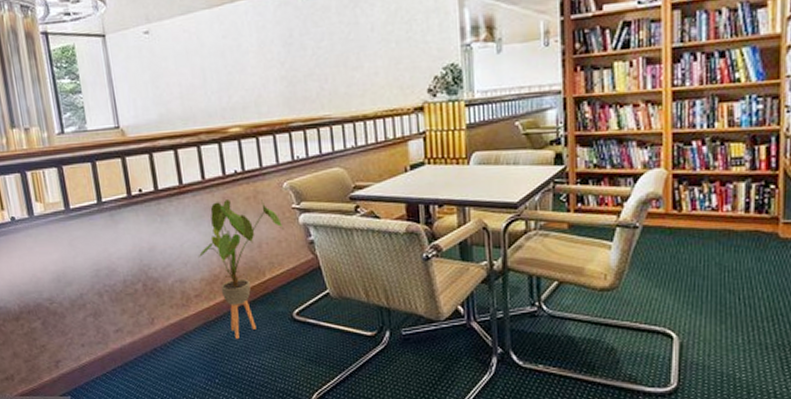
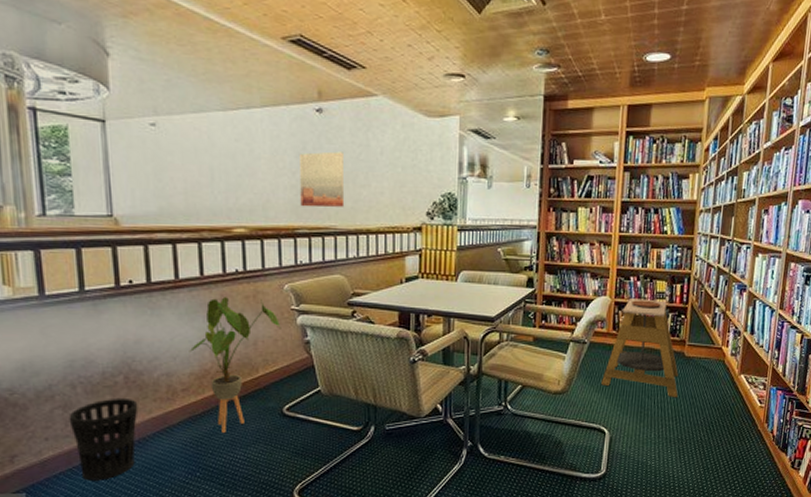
wastebasket: none [99,306,159,386] -> present [68,399,138,481]
wall art: none [287,34,338,99] -> present [300,151,345,208]
side table: none [662,167,773,291] -> present [601,299,679,397]

